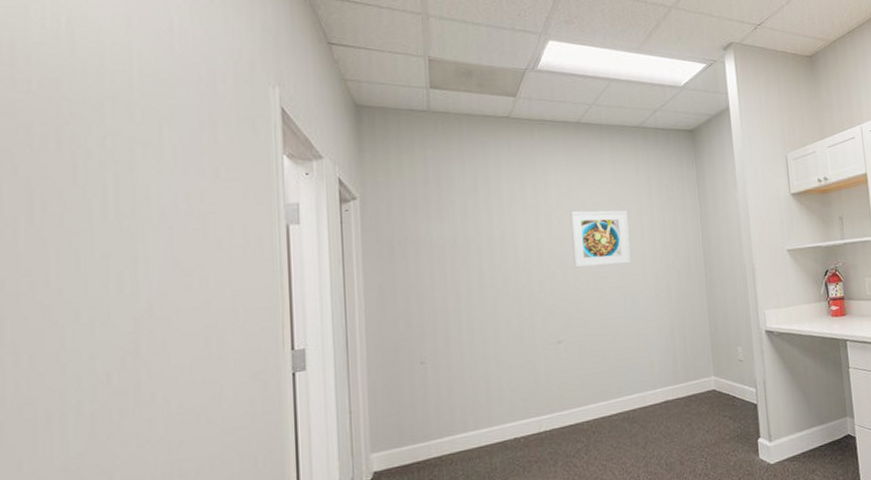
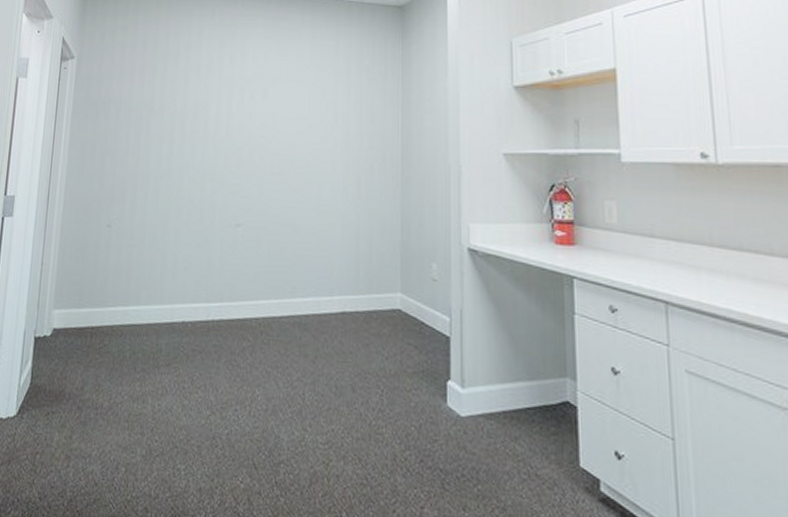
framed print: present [570,210,631,268] -> none [261,86,322,149]

